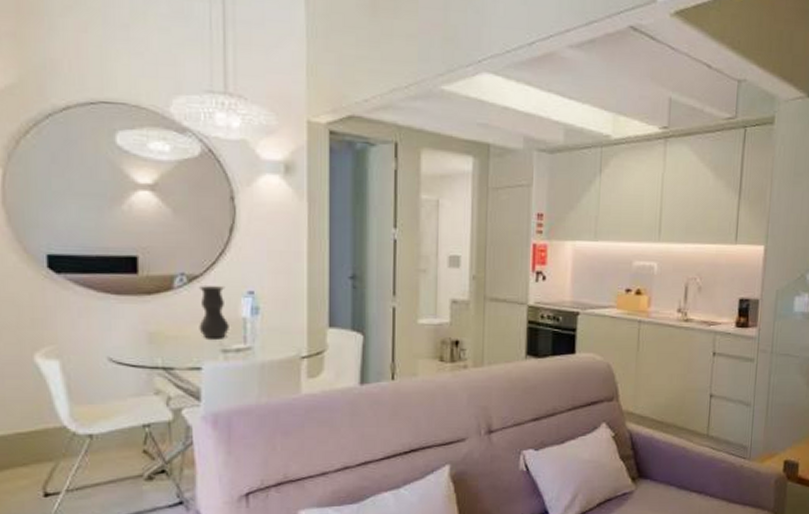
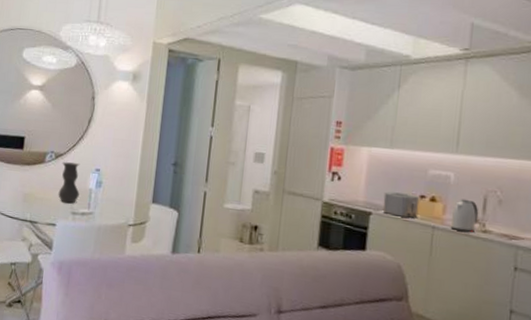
toaster: none [590,288,626,315] -> present [382,191,420,219]
kettle: none [656,289,680,324] -> present [451,199,478,233]

